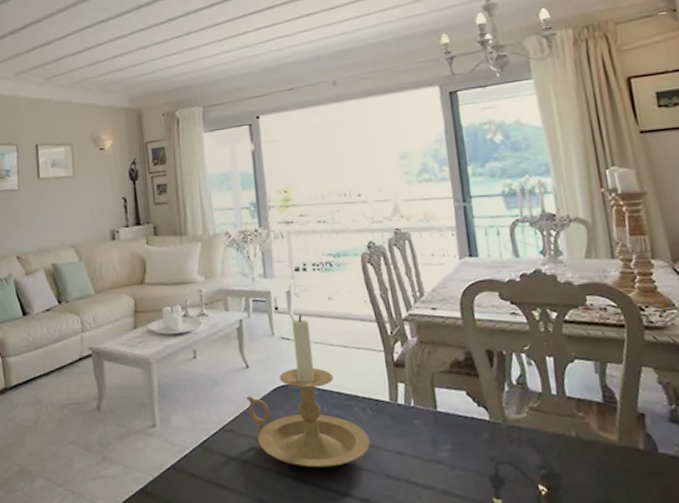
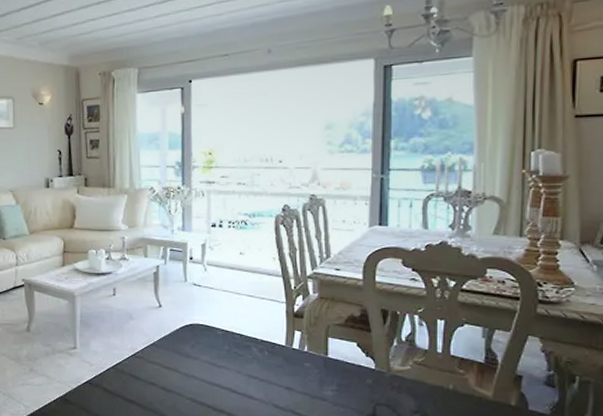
candle holder: present [246,315,371,468] -> none [157,265,264,395]

